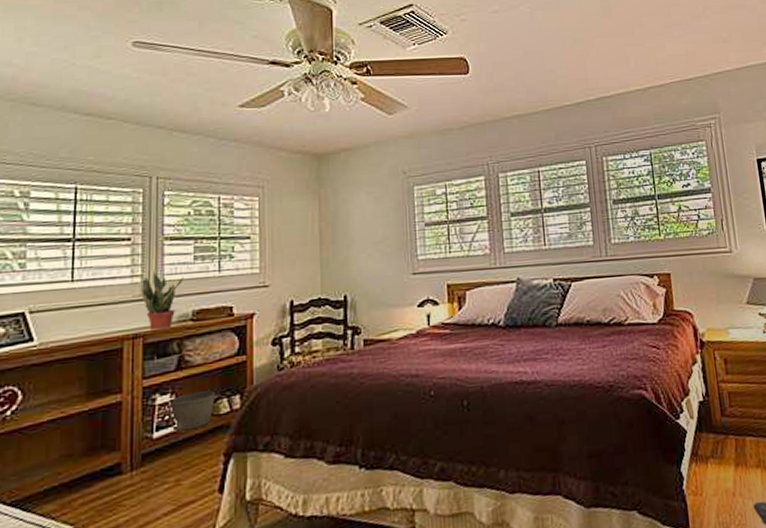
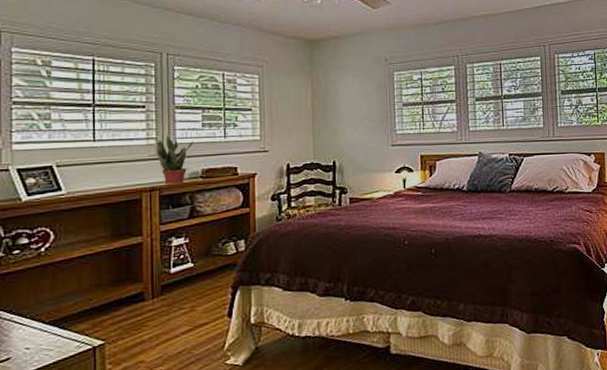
basket: present [167,390,217,432] -> none [182,236,224,268]

